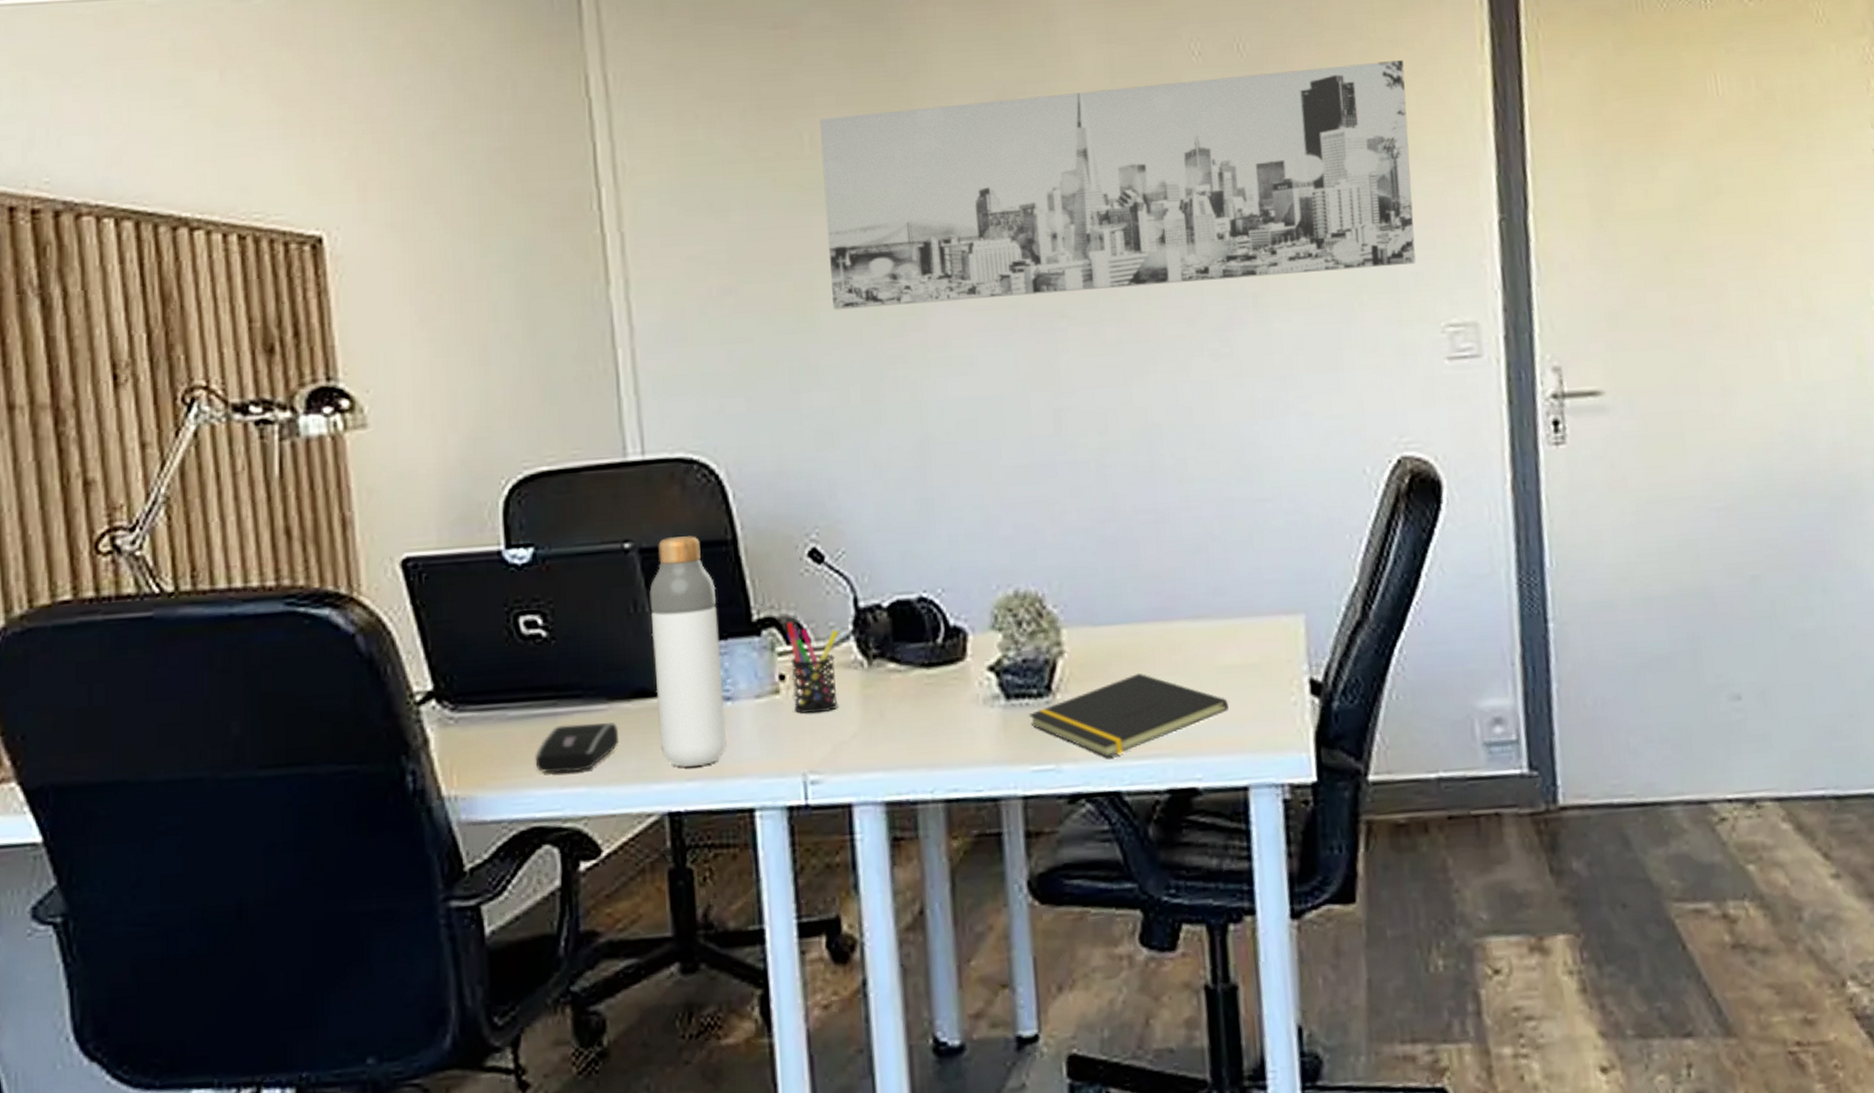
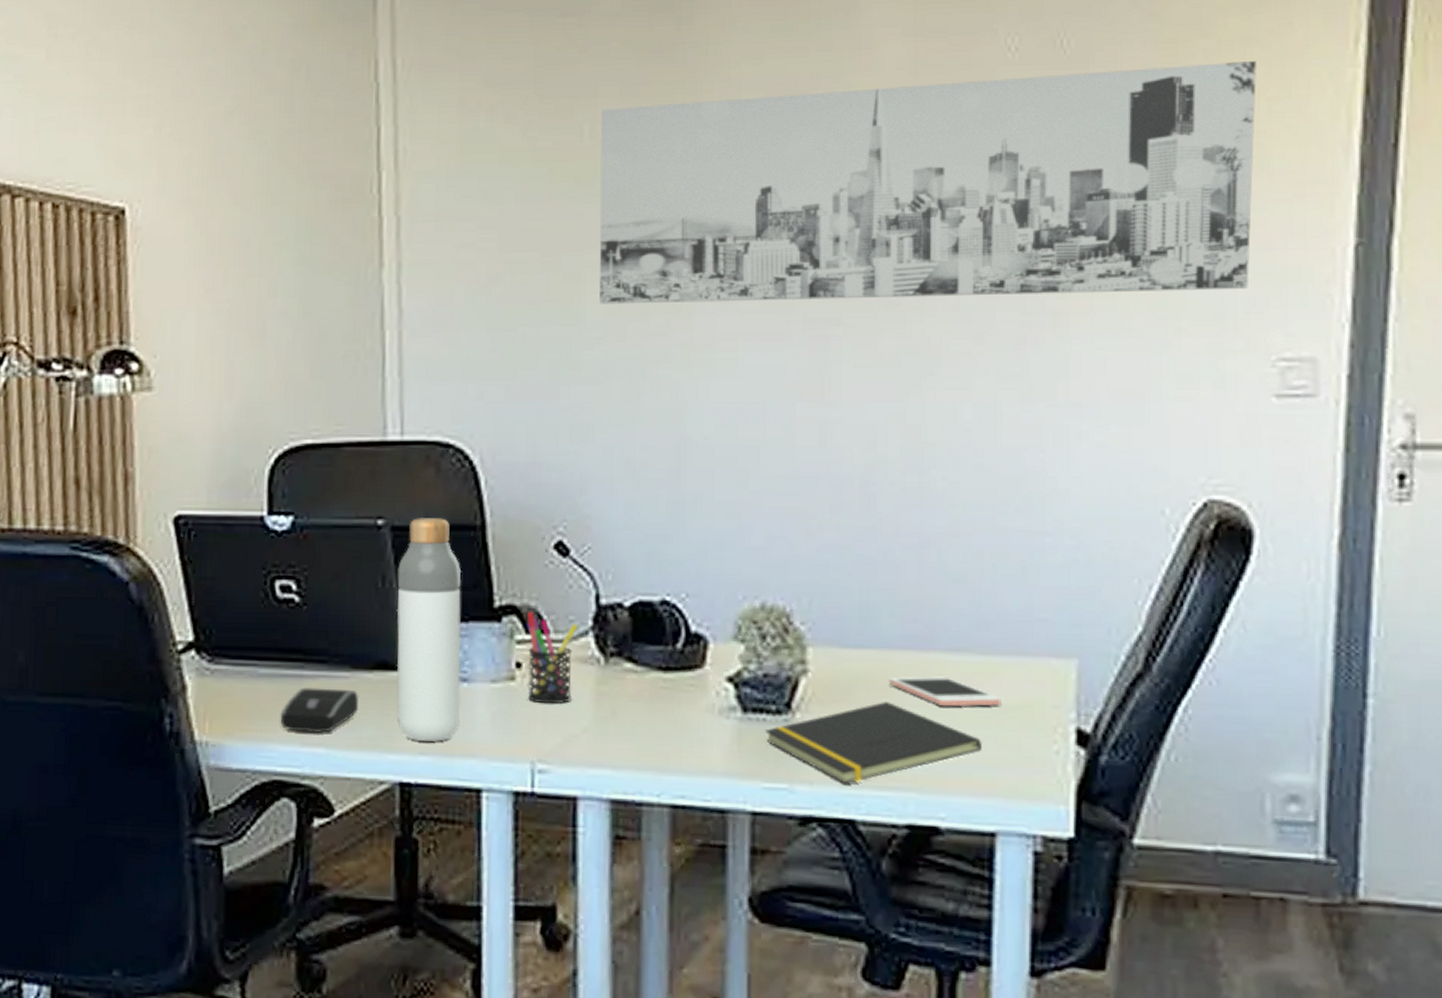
cell phone: none [1139,643,1242,673] -> present [889,676,1001,707]

